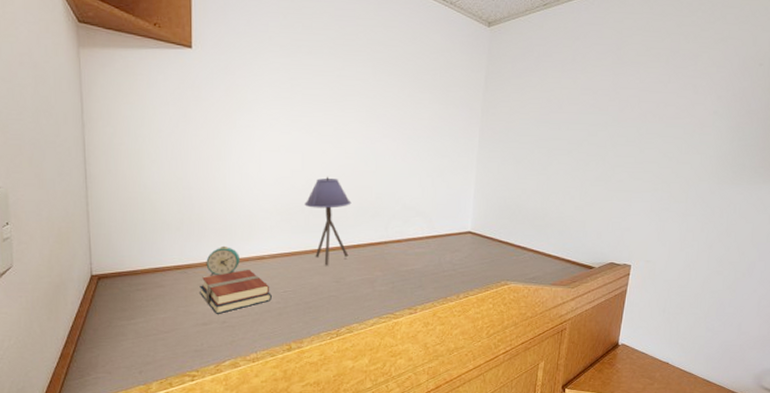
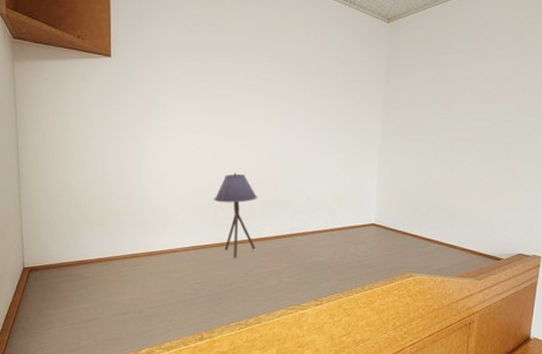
books: present [200,270,272,314] -> none [119,262,184,304]
alarm clock: present [206,245,240,276] -> none [124,239,155,268]

